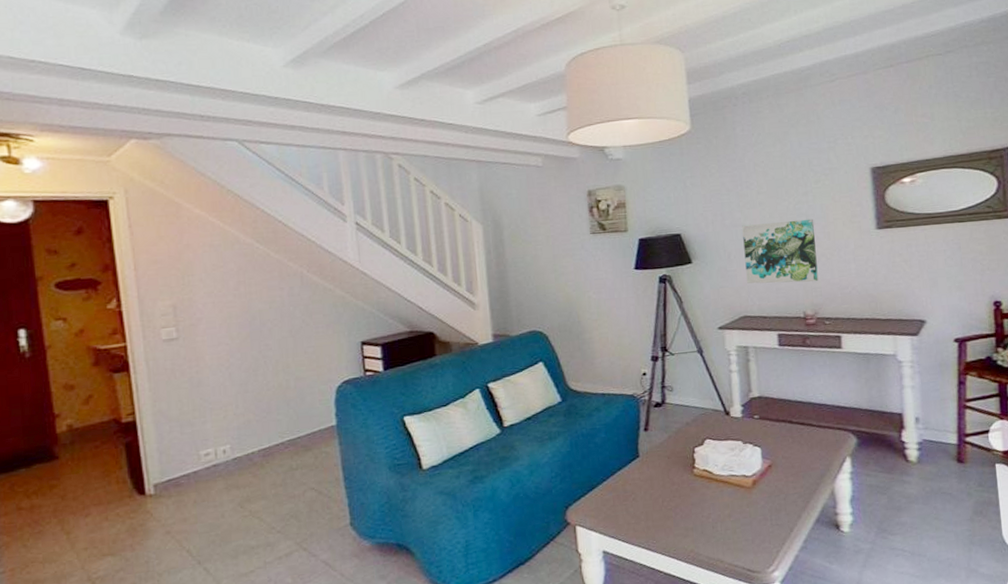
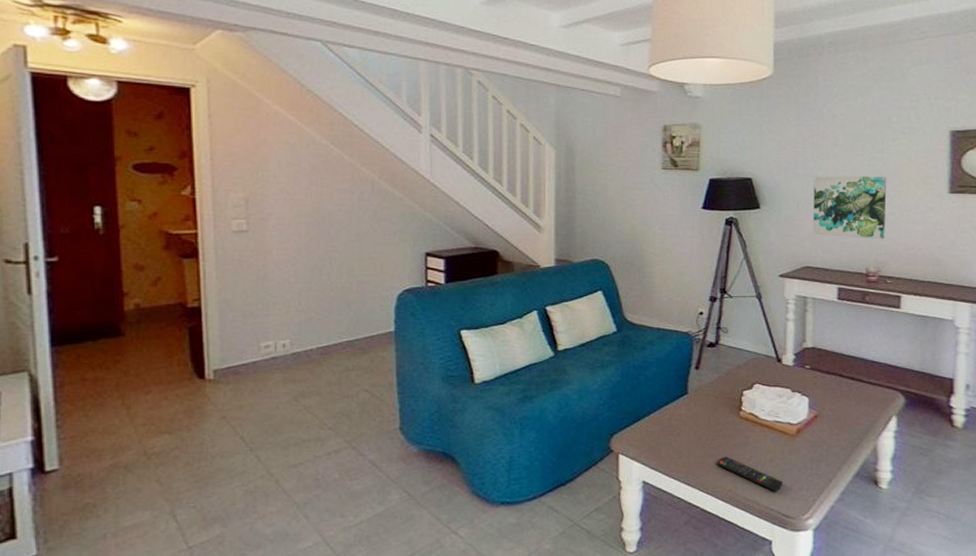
remote control: none [676,516,744,547] -> present [717,456,783,491]

